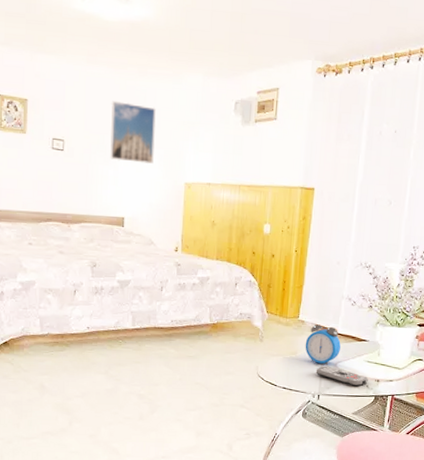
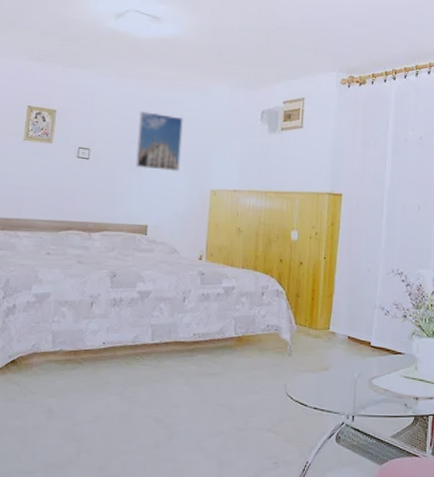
alarm clock: present [305,324,341,365] -> none [337,336,375,381]
remote control: present [316,366,368,387] -> none [349,382,406,406]

